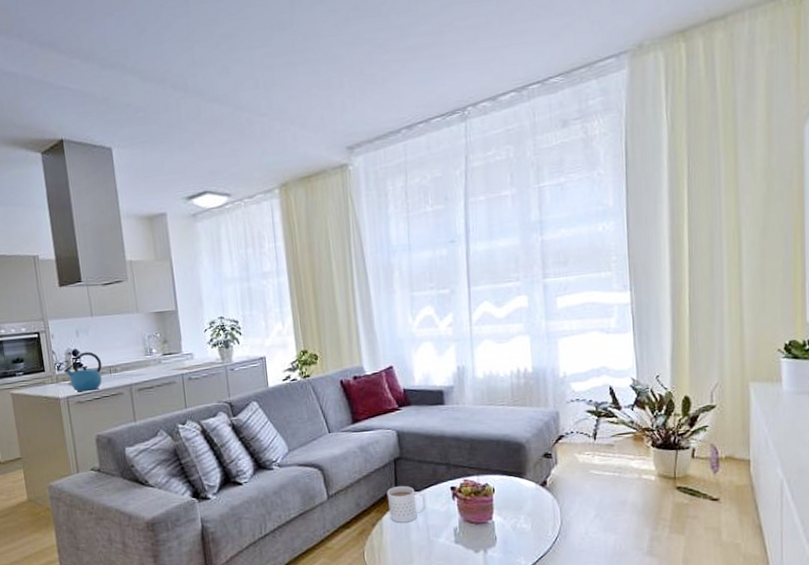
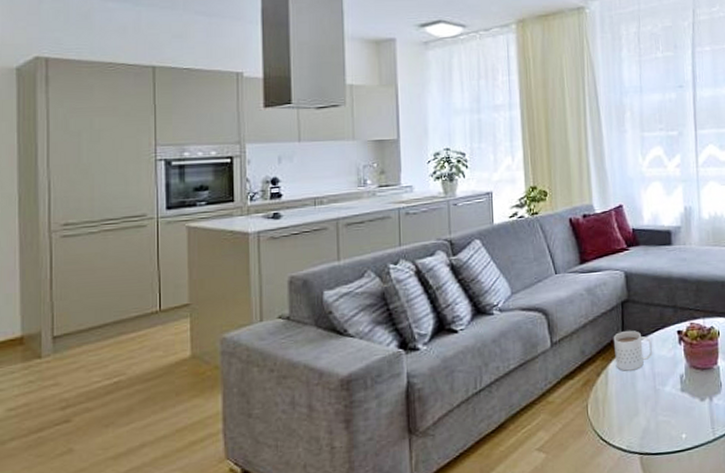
kettle: present [63,352,102,392] -> none [257,180,306,226]

